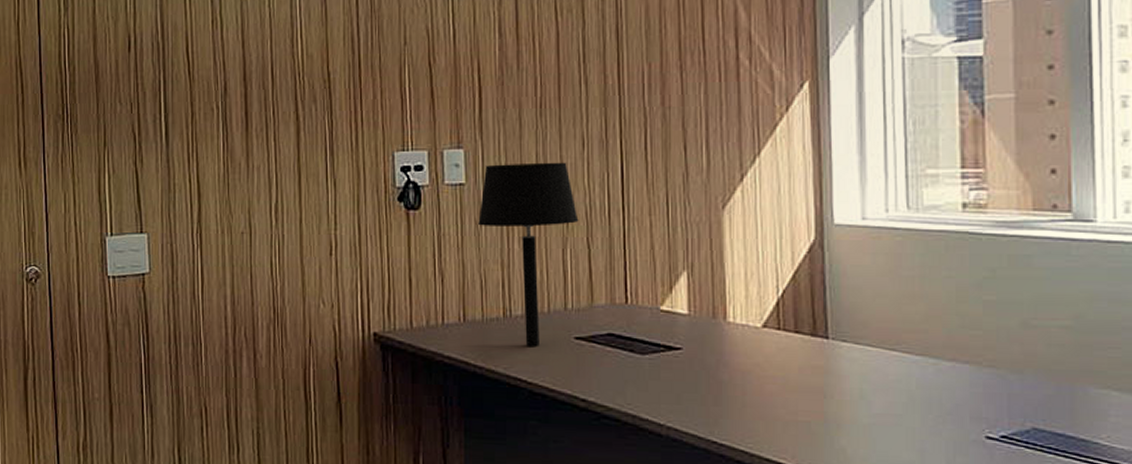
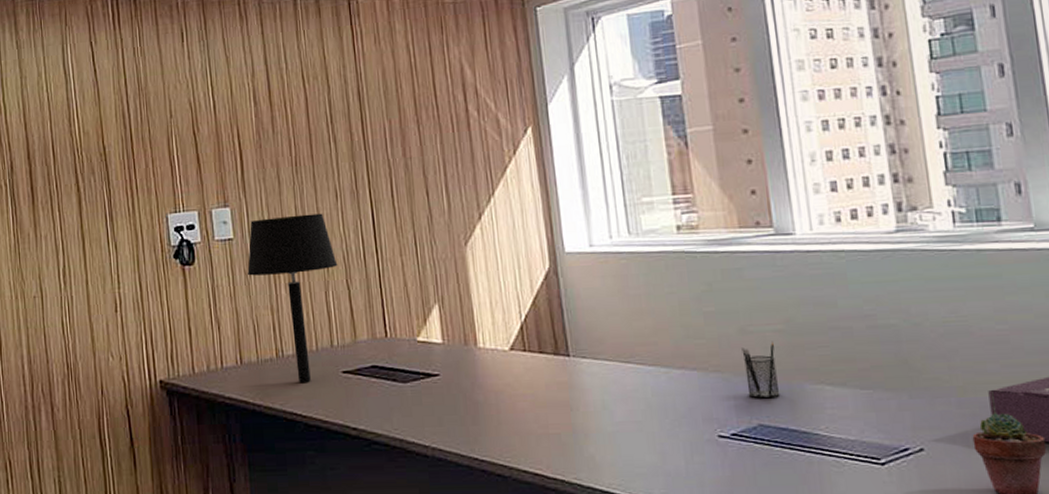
pencil holder: none [1022,337,1060,399] -> present [742,341,780,398]

